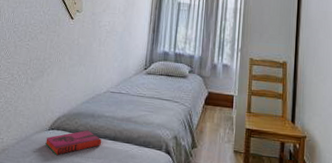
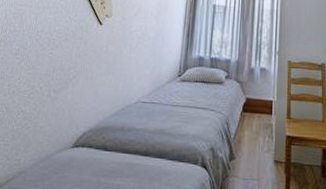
hardback book: present [45,130,102,155] -> none [68,145,132,176]

